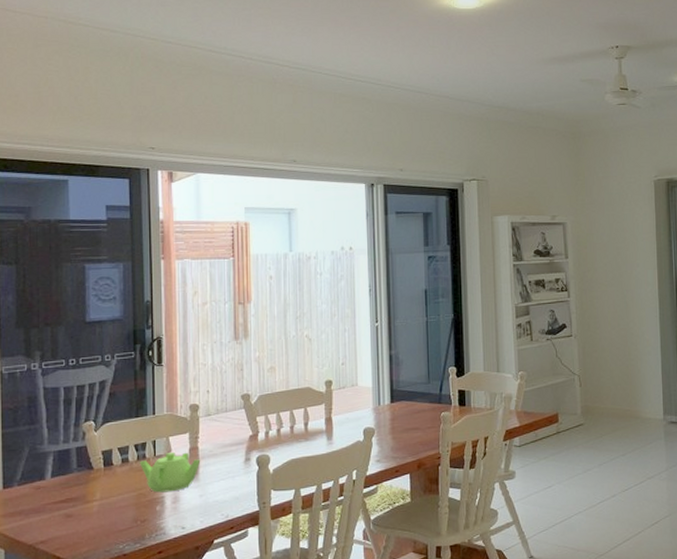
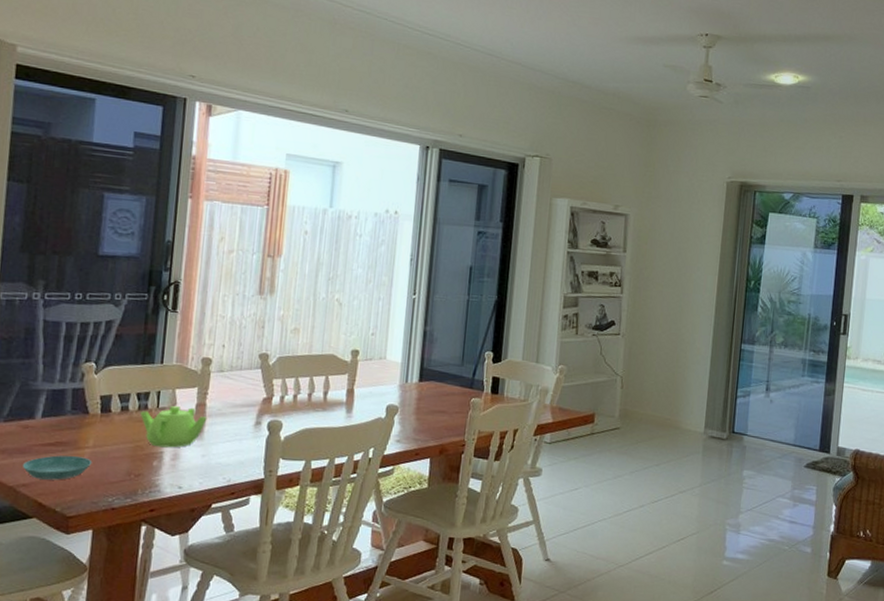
saucer: none [39,510,101,535] -> present [23,455,93,480]

